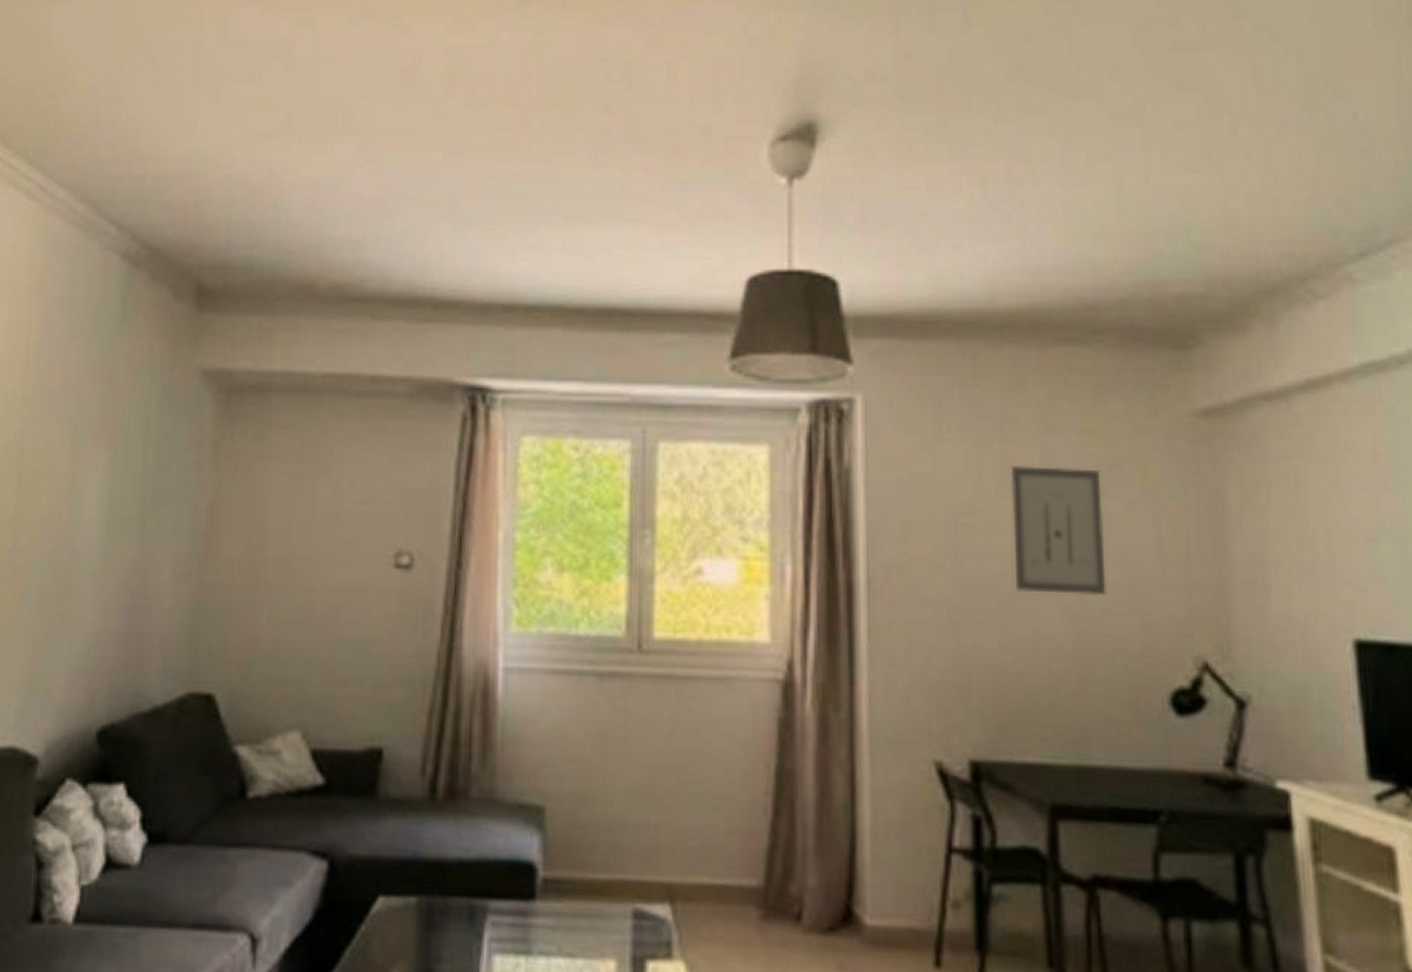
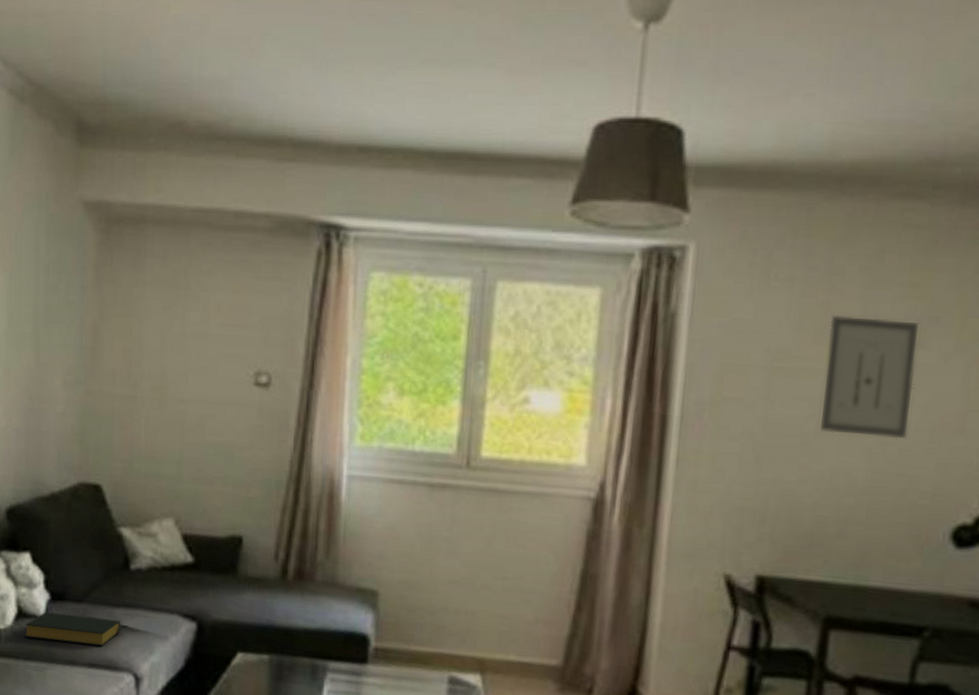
hardback book: none [113,859,234,901] -> present [24,612,120,647]

